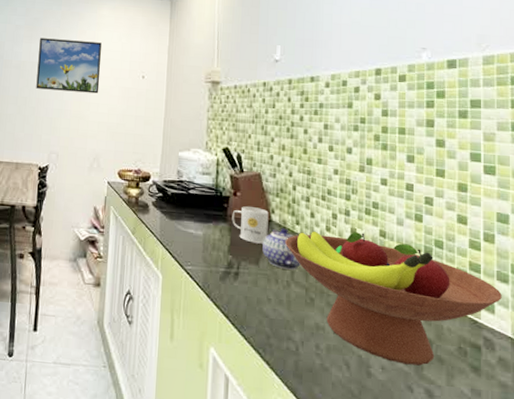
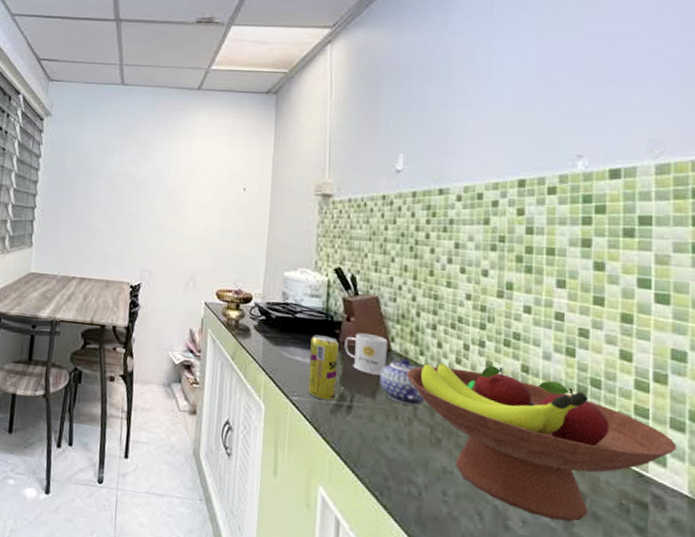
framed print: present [36,38,102,94] -> none [127,148,199,208]
beverage can: none [200,209,227,269] -> present [308,335,339,401]

